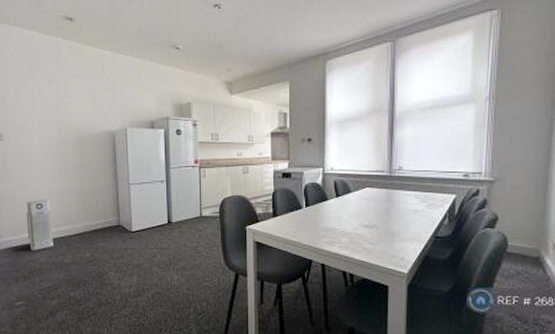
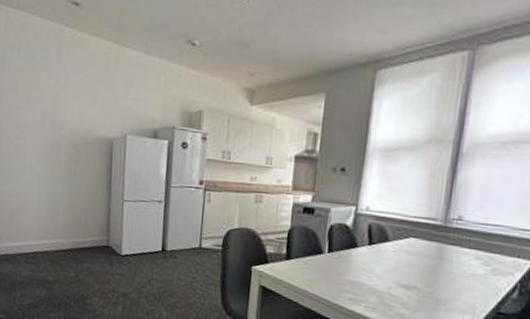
air purifier: present [27,199,53,250] -> none [12,206,38,262]

